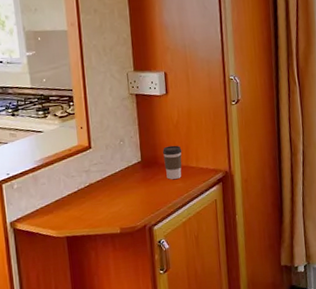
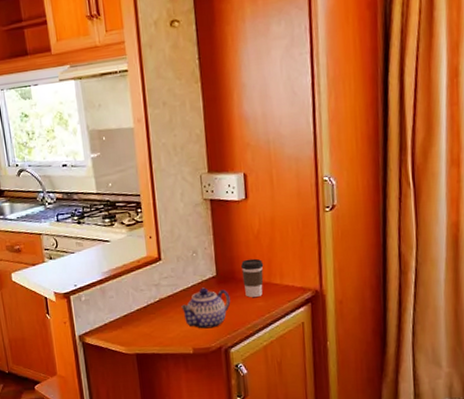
teapot: none [109,172,154,210] -> present [181,287,231,329]

